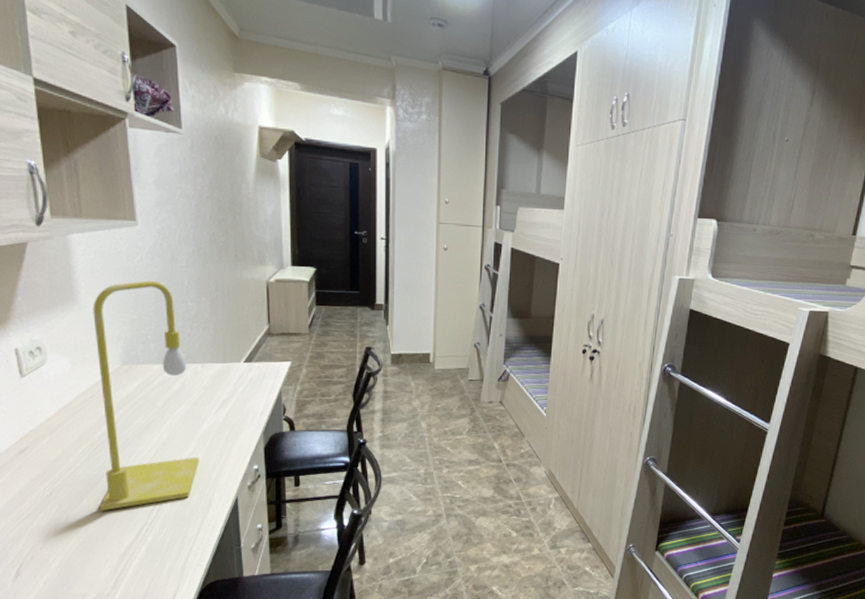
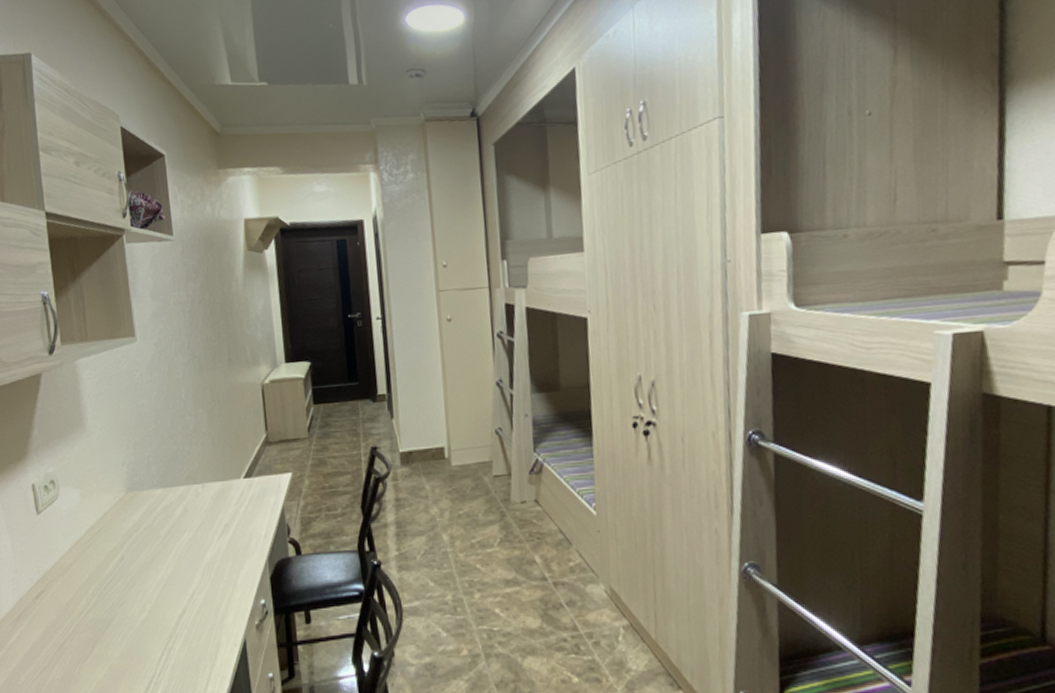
table lamp: present [92,280,200,511] -> none [99,397,205,661]

